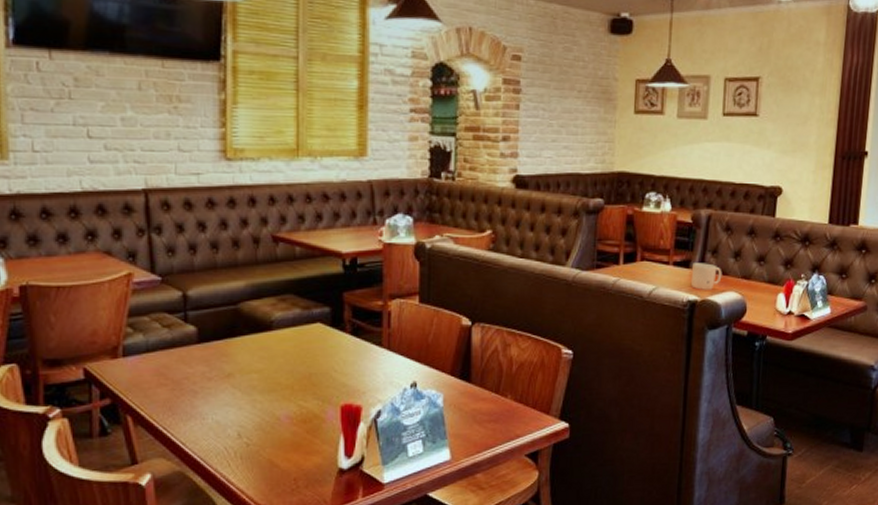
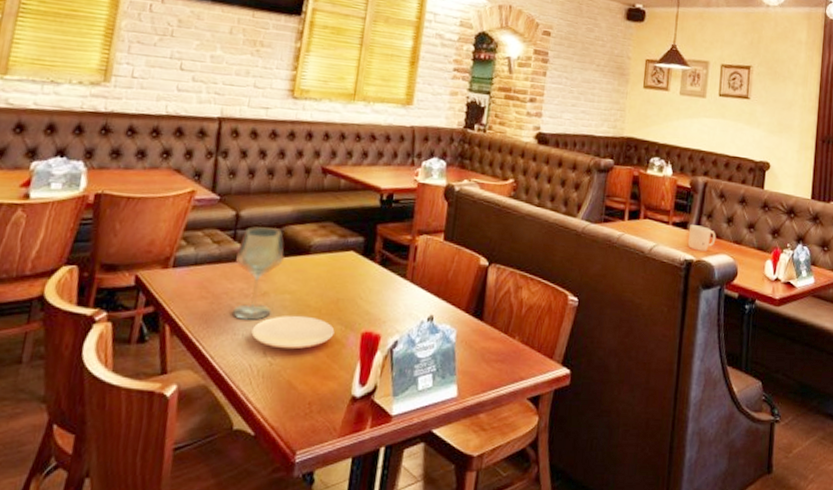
wine glass: none [192,306,244,403] -> present [233,227,285,320]
plate: none [221,393,311,429] -> present [251,315,335,350]

